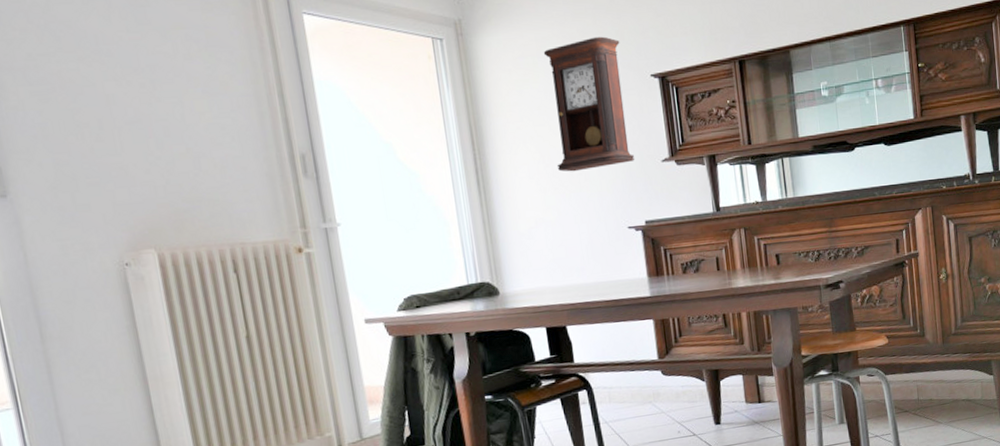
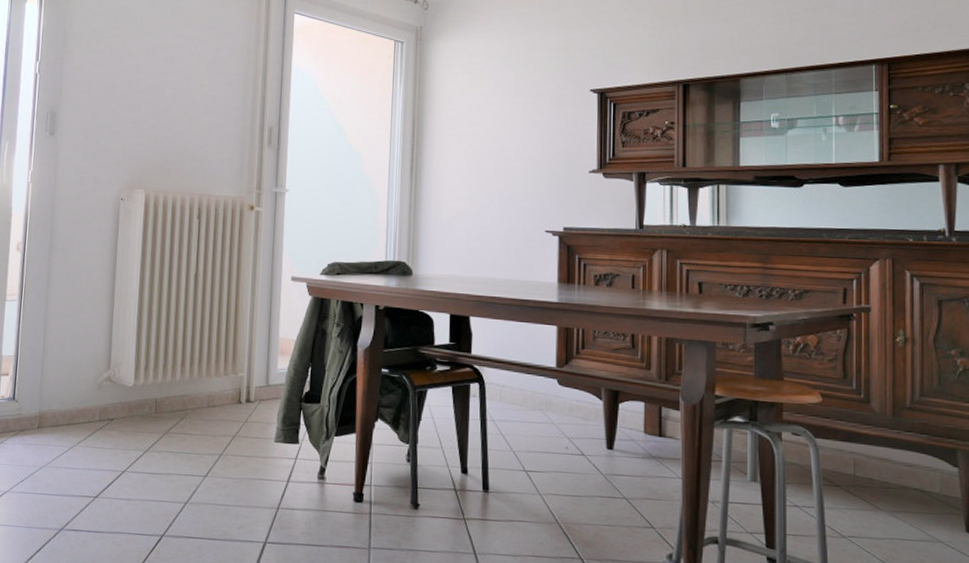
pendulum clock: present [543,36,635,172] -> none [486,51,564,172]

